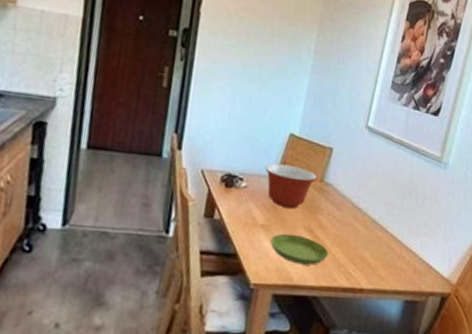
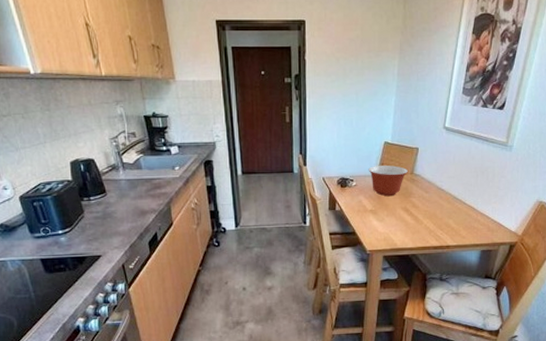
saucer: present [270,233,329,265] -> none [378,214,421,234]

